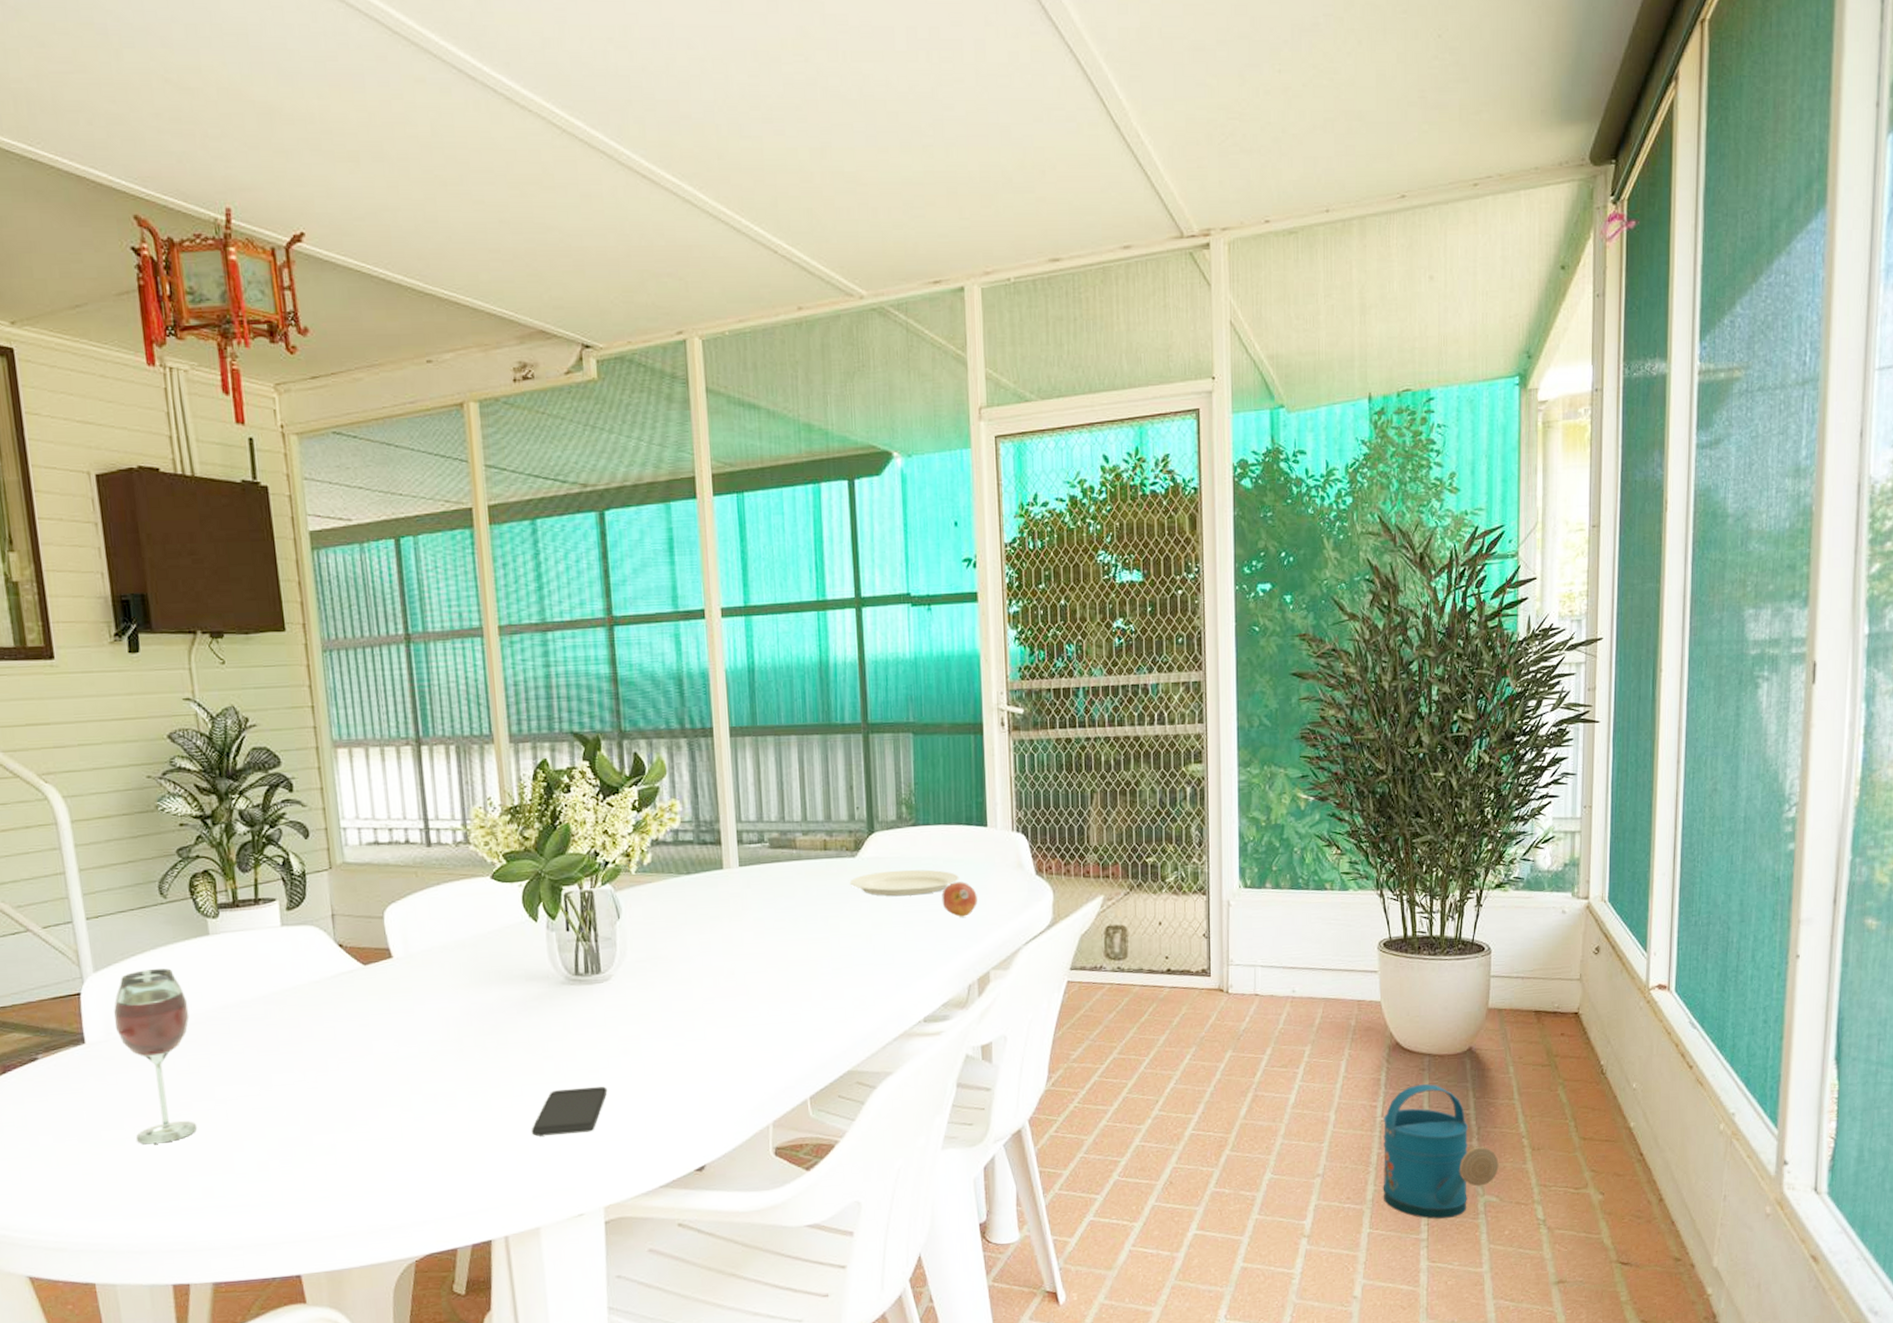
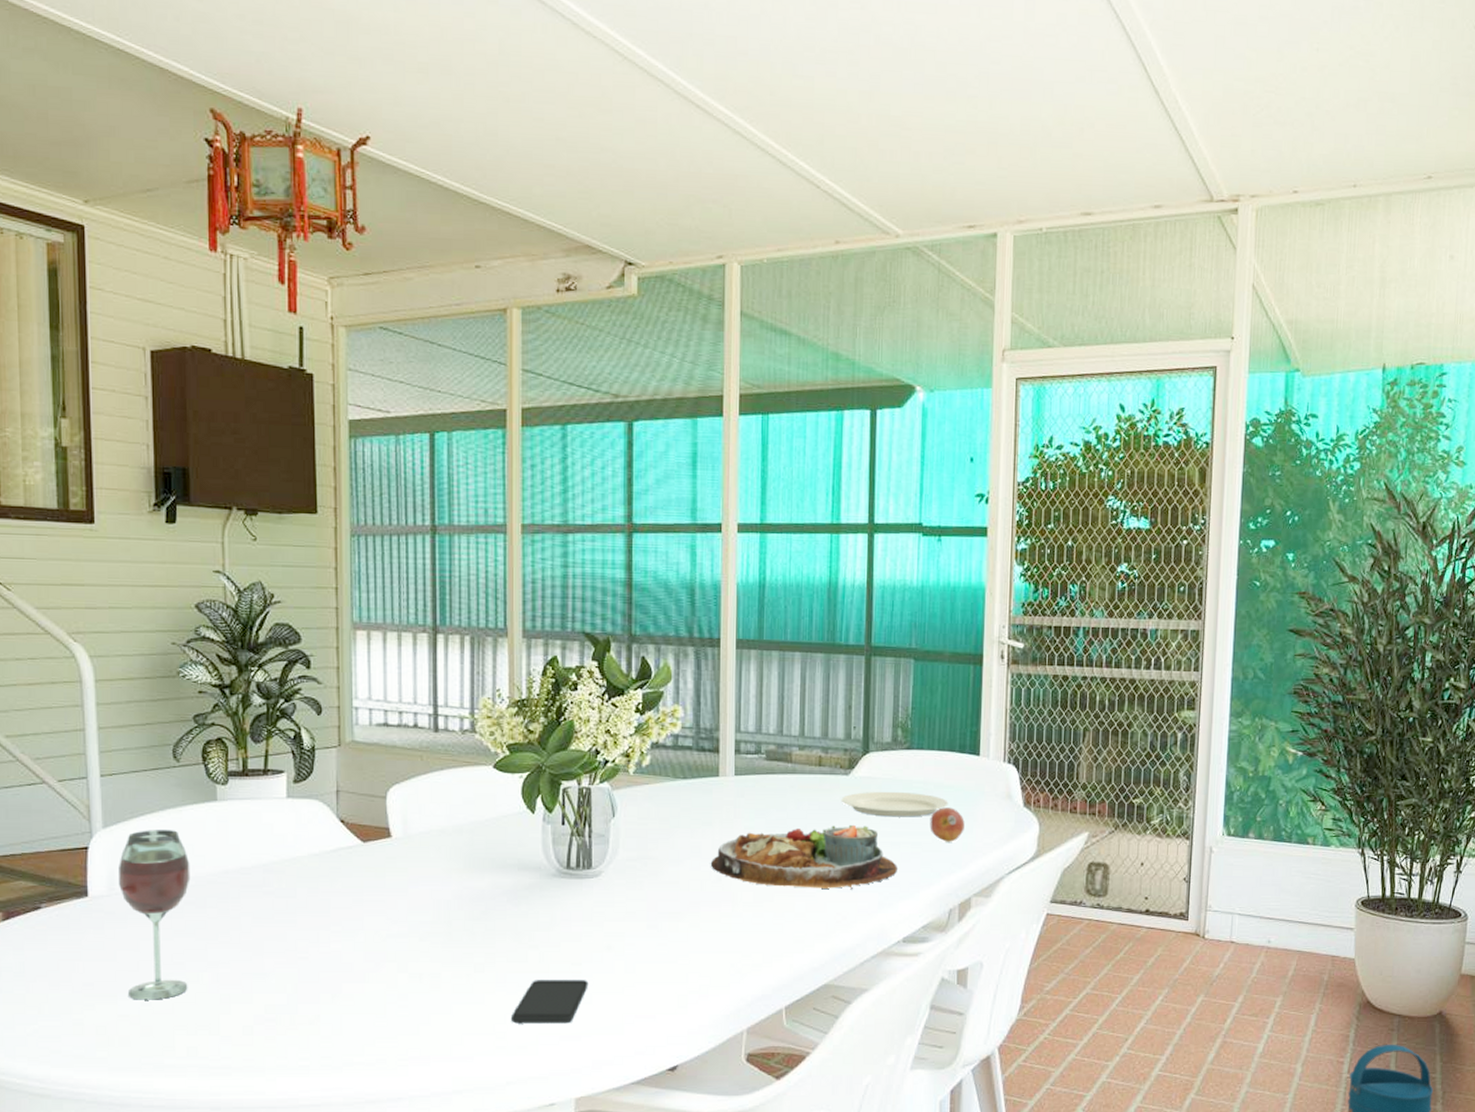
food platter: none [722,907,913,976] -> present [711,824,897,890]

